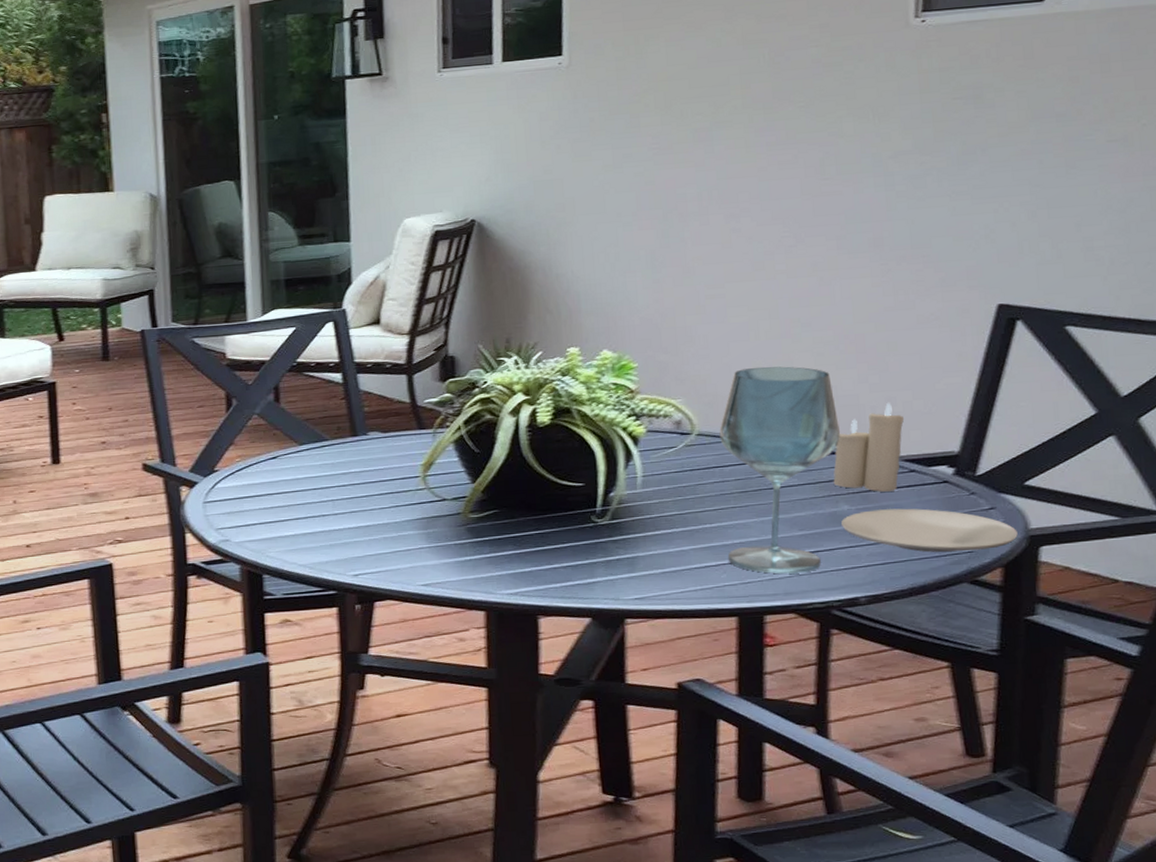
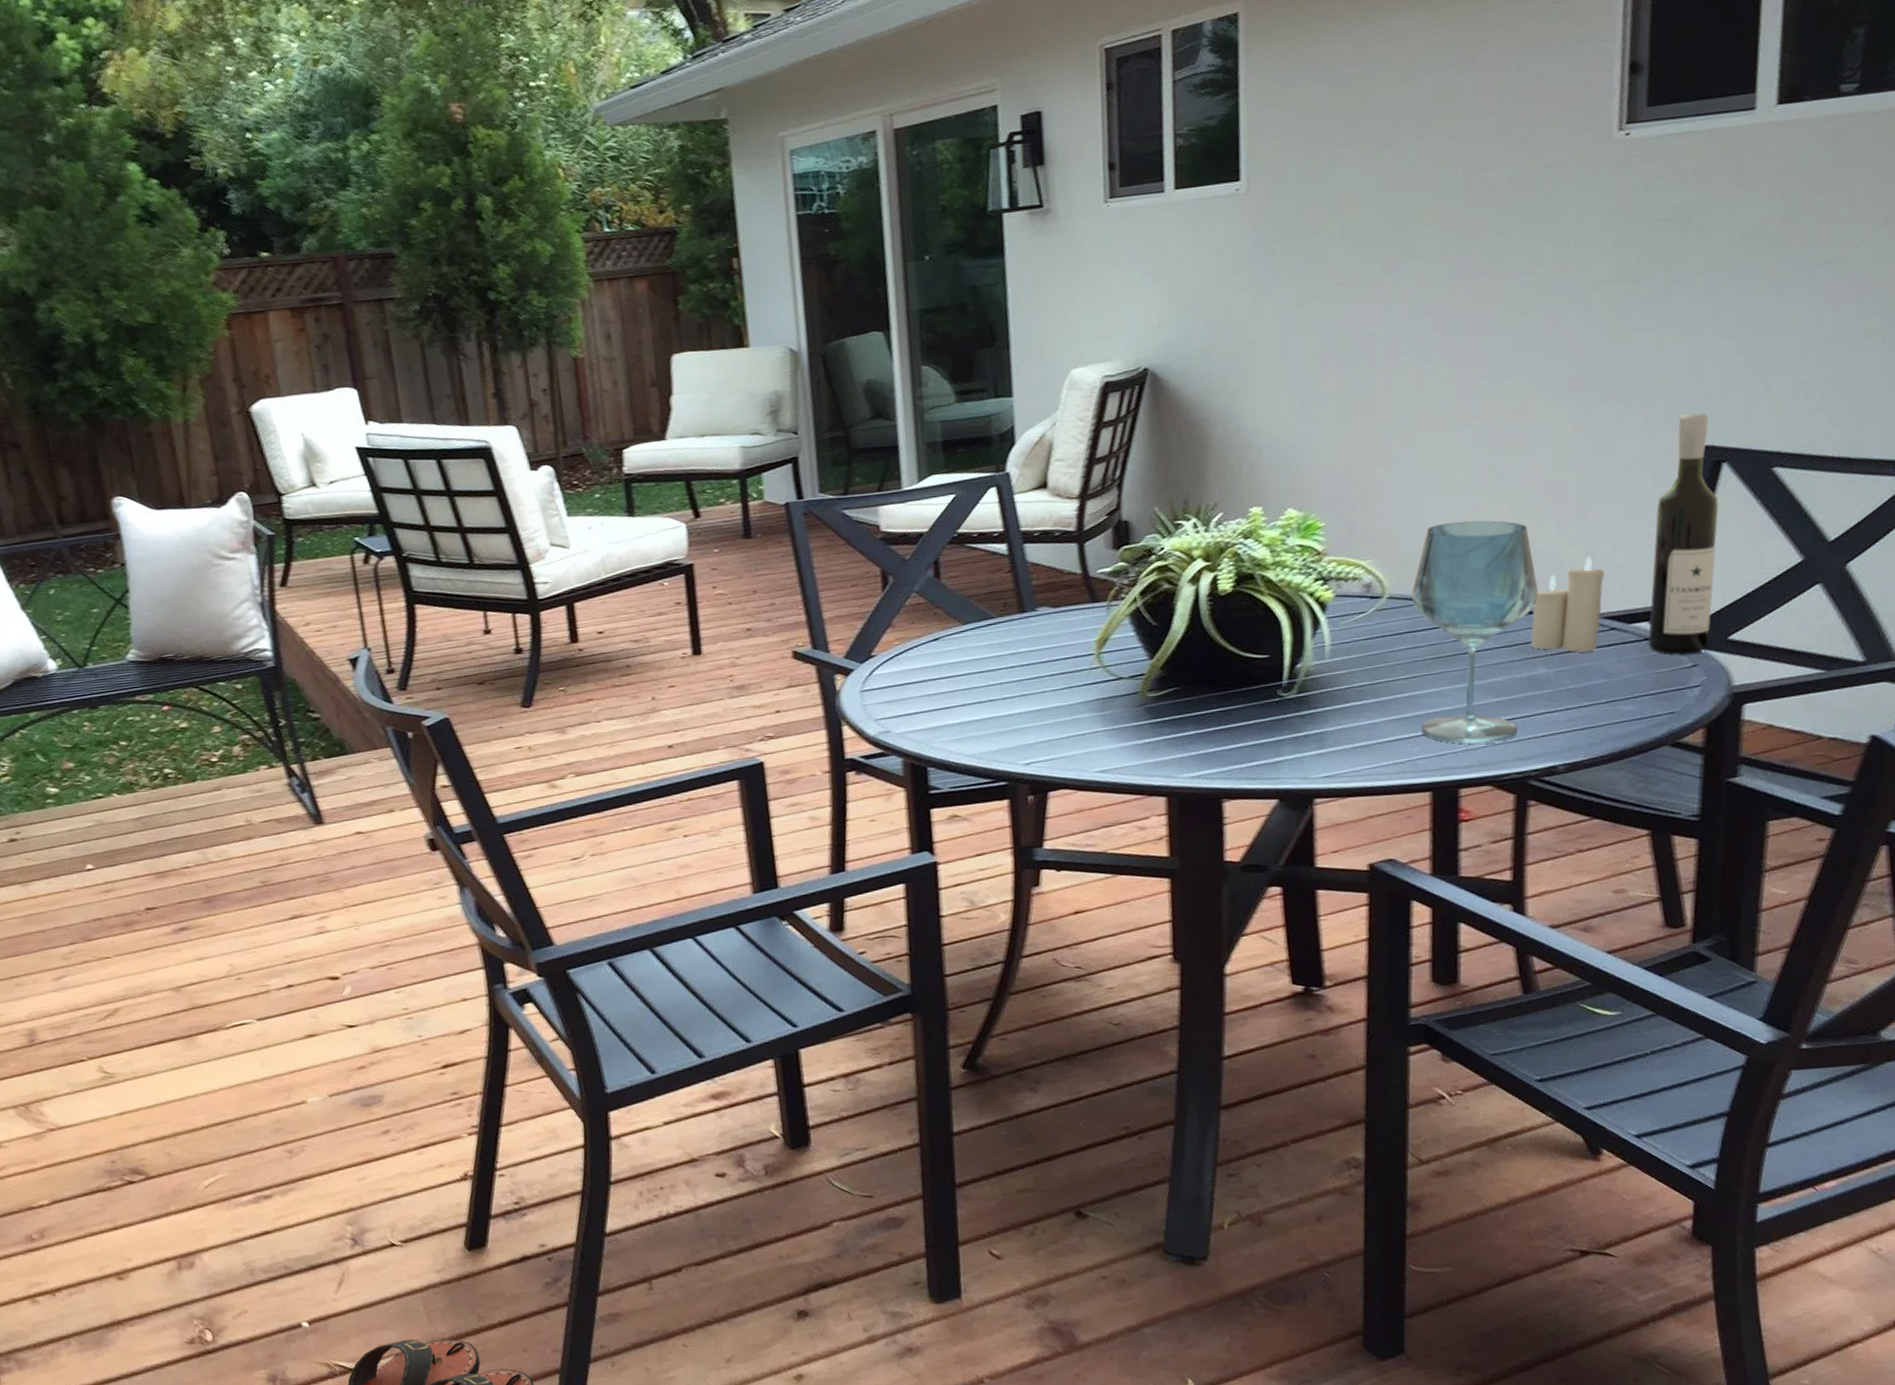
plate: present [841,508,1018,552] -> none [1539,668,1721,715]
bottle: none [946,273,1014,497] -> present [1648,412,1719,654]

